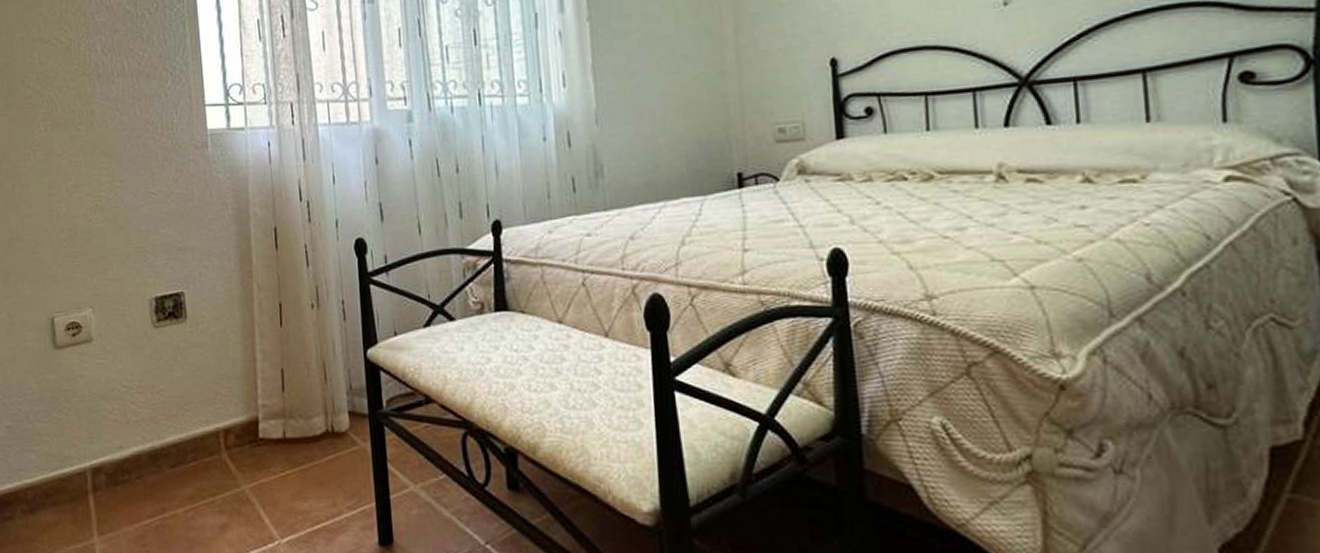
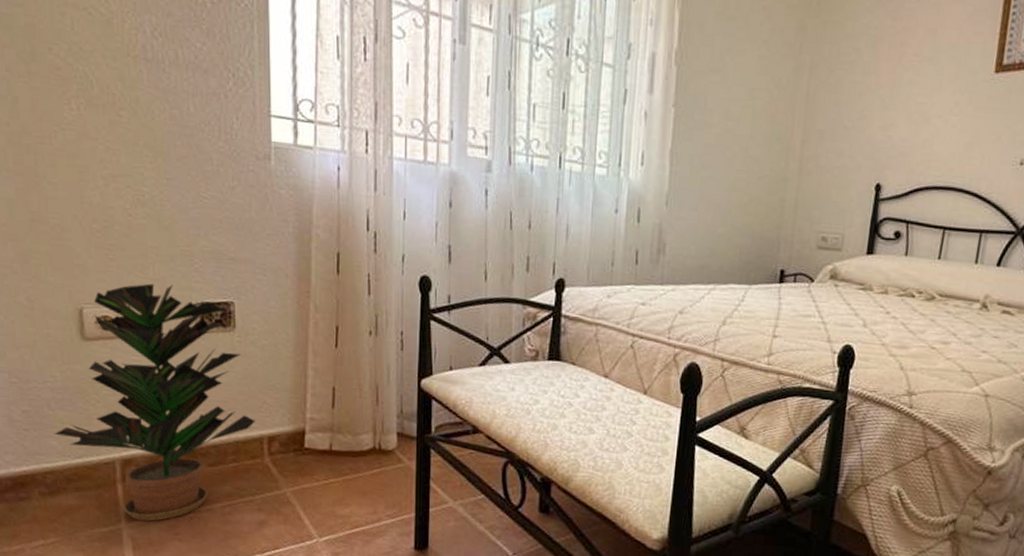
potted plant: none [33,282,211,534] -> present [54,283,255,522]

